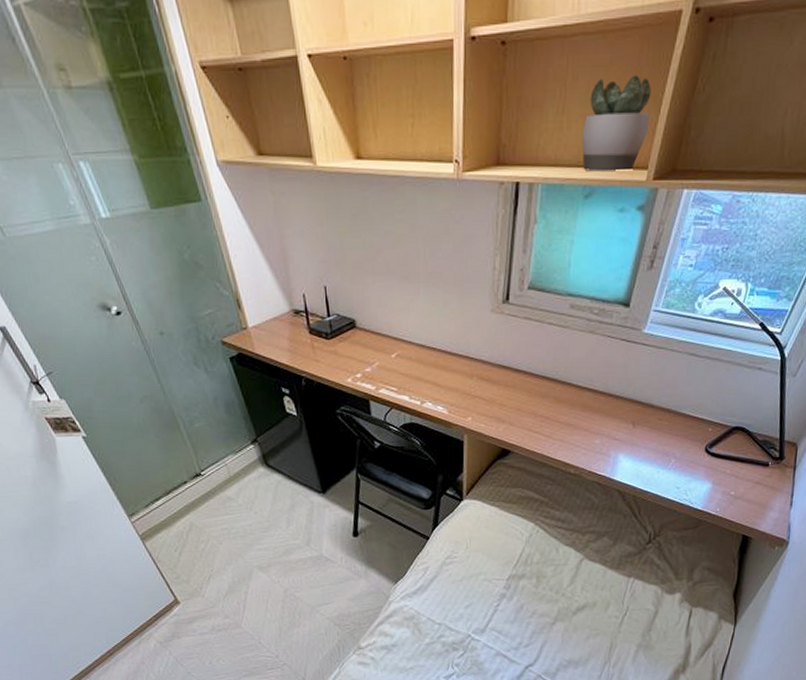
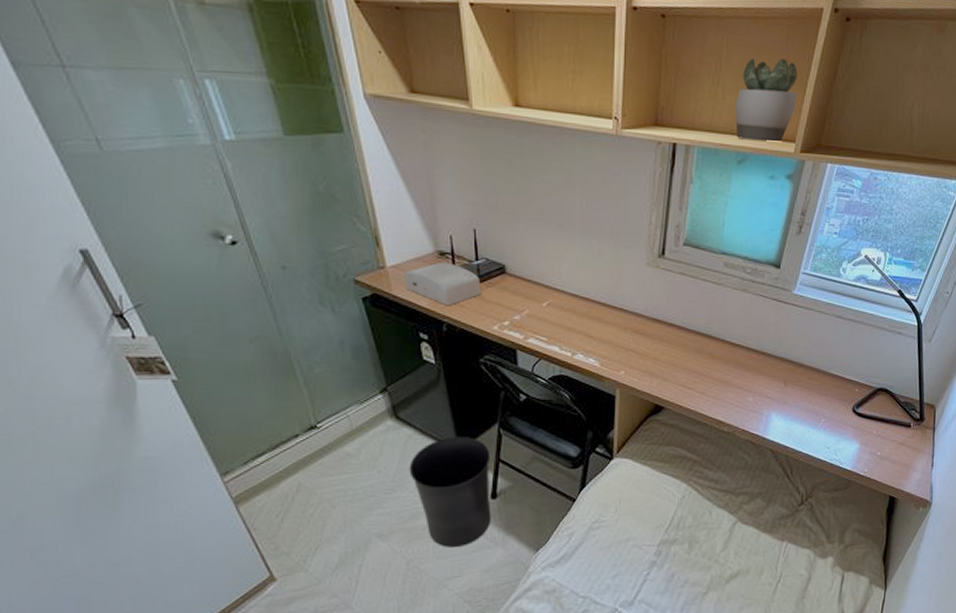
tissue dispenser: none [265,319,335,362] -> present [405,261,481,306]
waste bin: none [280,481,354,578] -> present [409,436,491,547]

